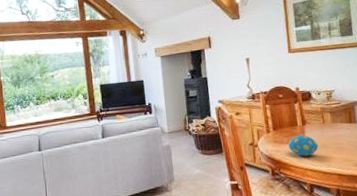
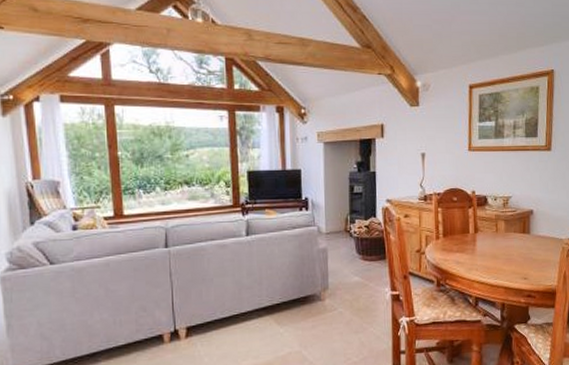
decorative egg: present [288,135,318,156] -> none [457,243,488,267]

